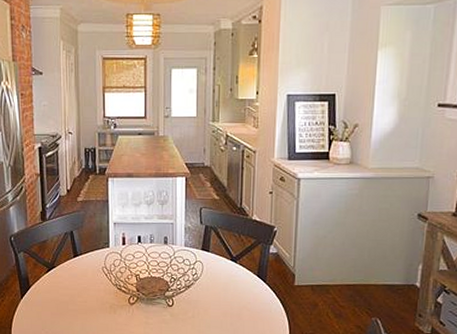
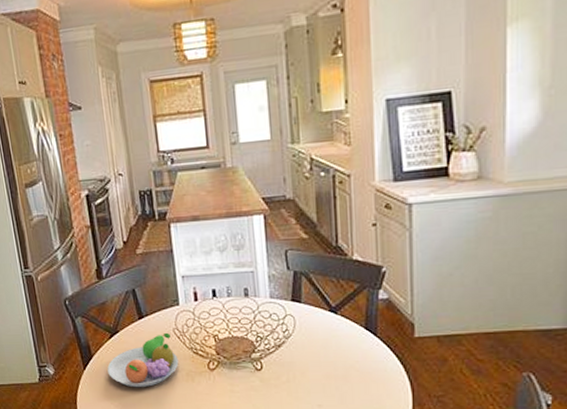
fruit bowl: none [42,270,104,317] -> present [107,332,179,388]

